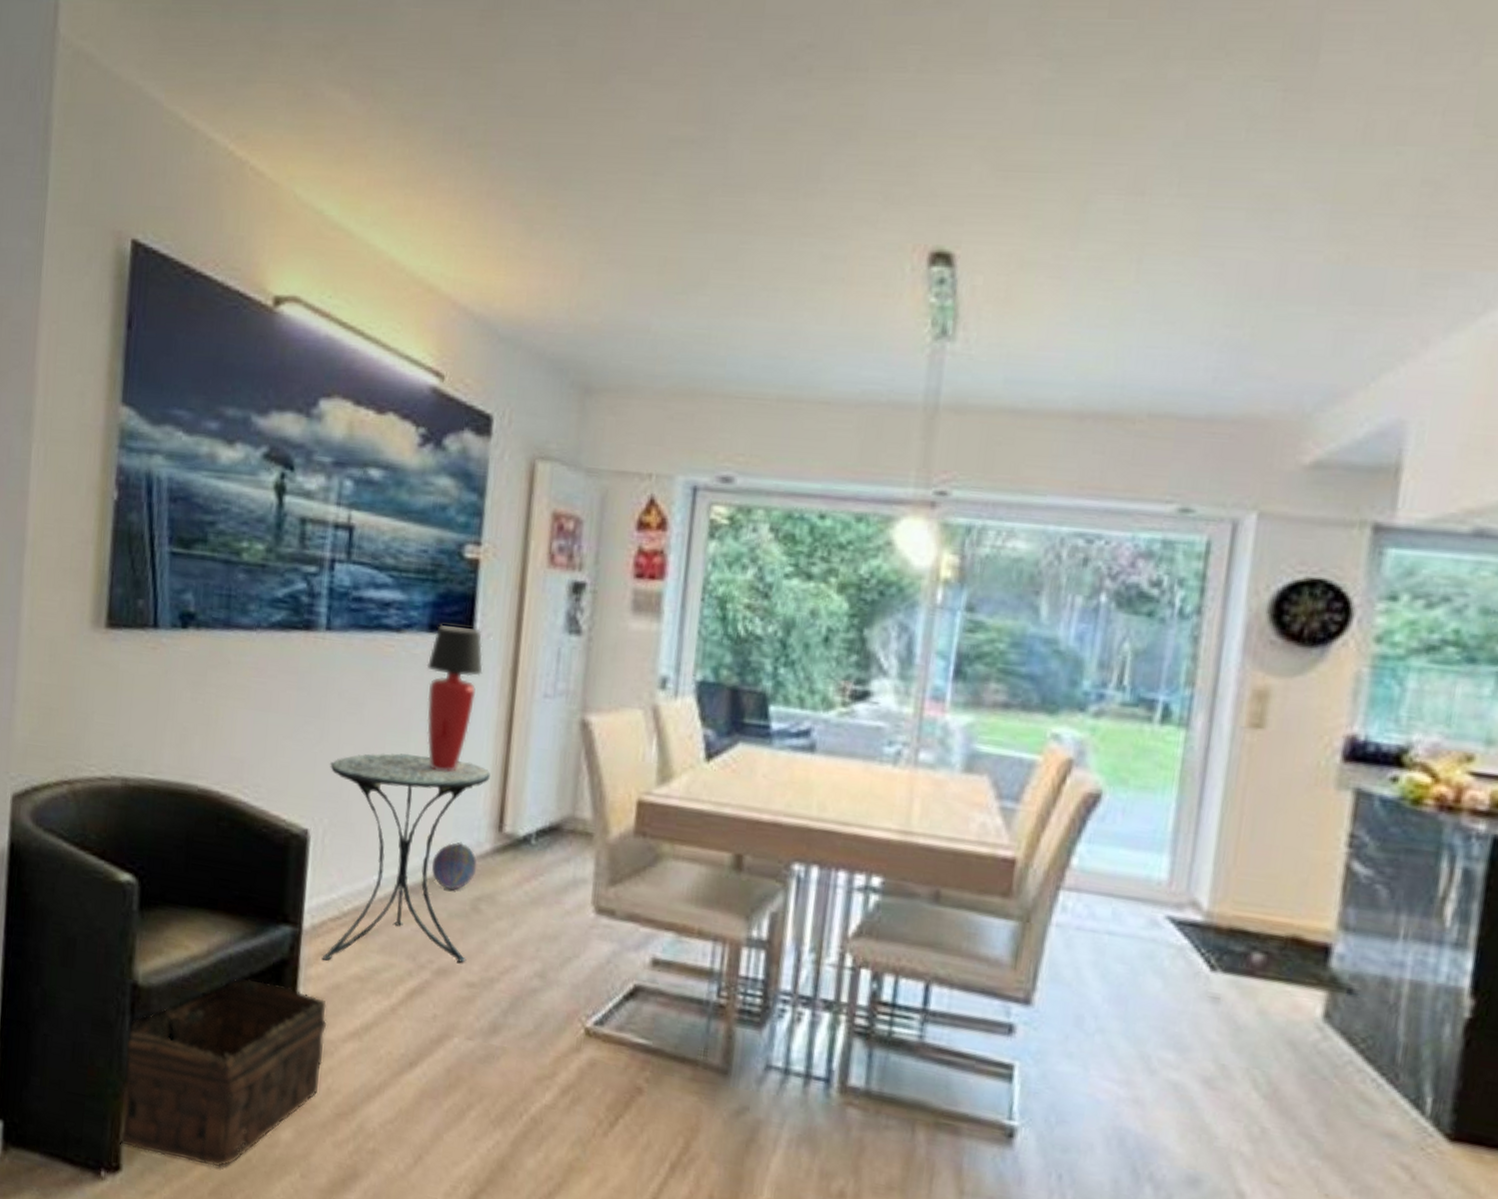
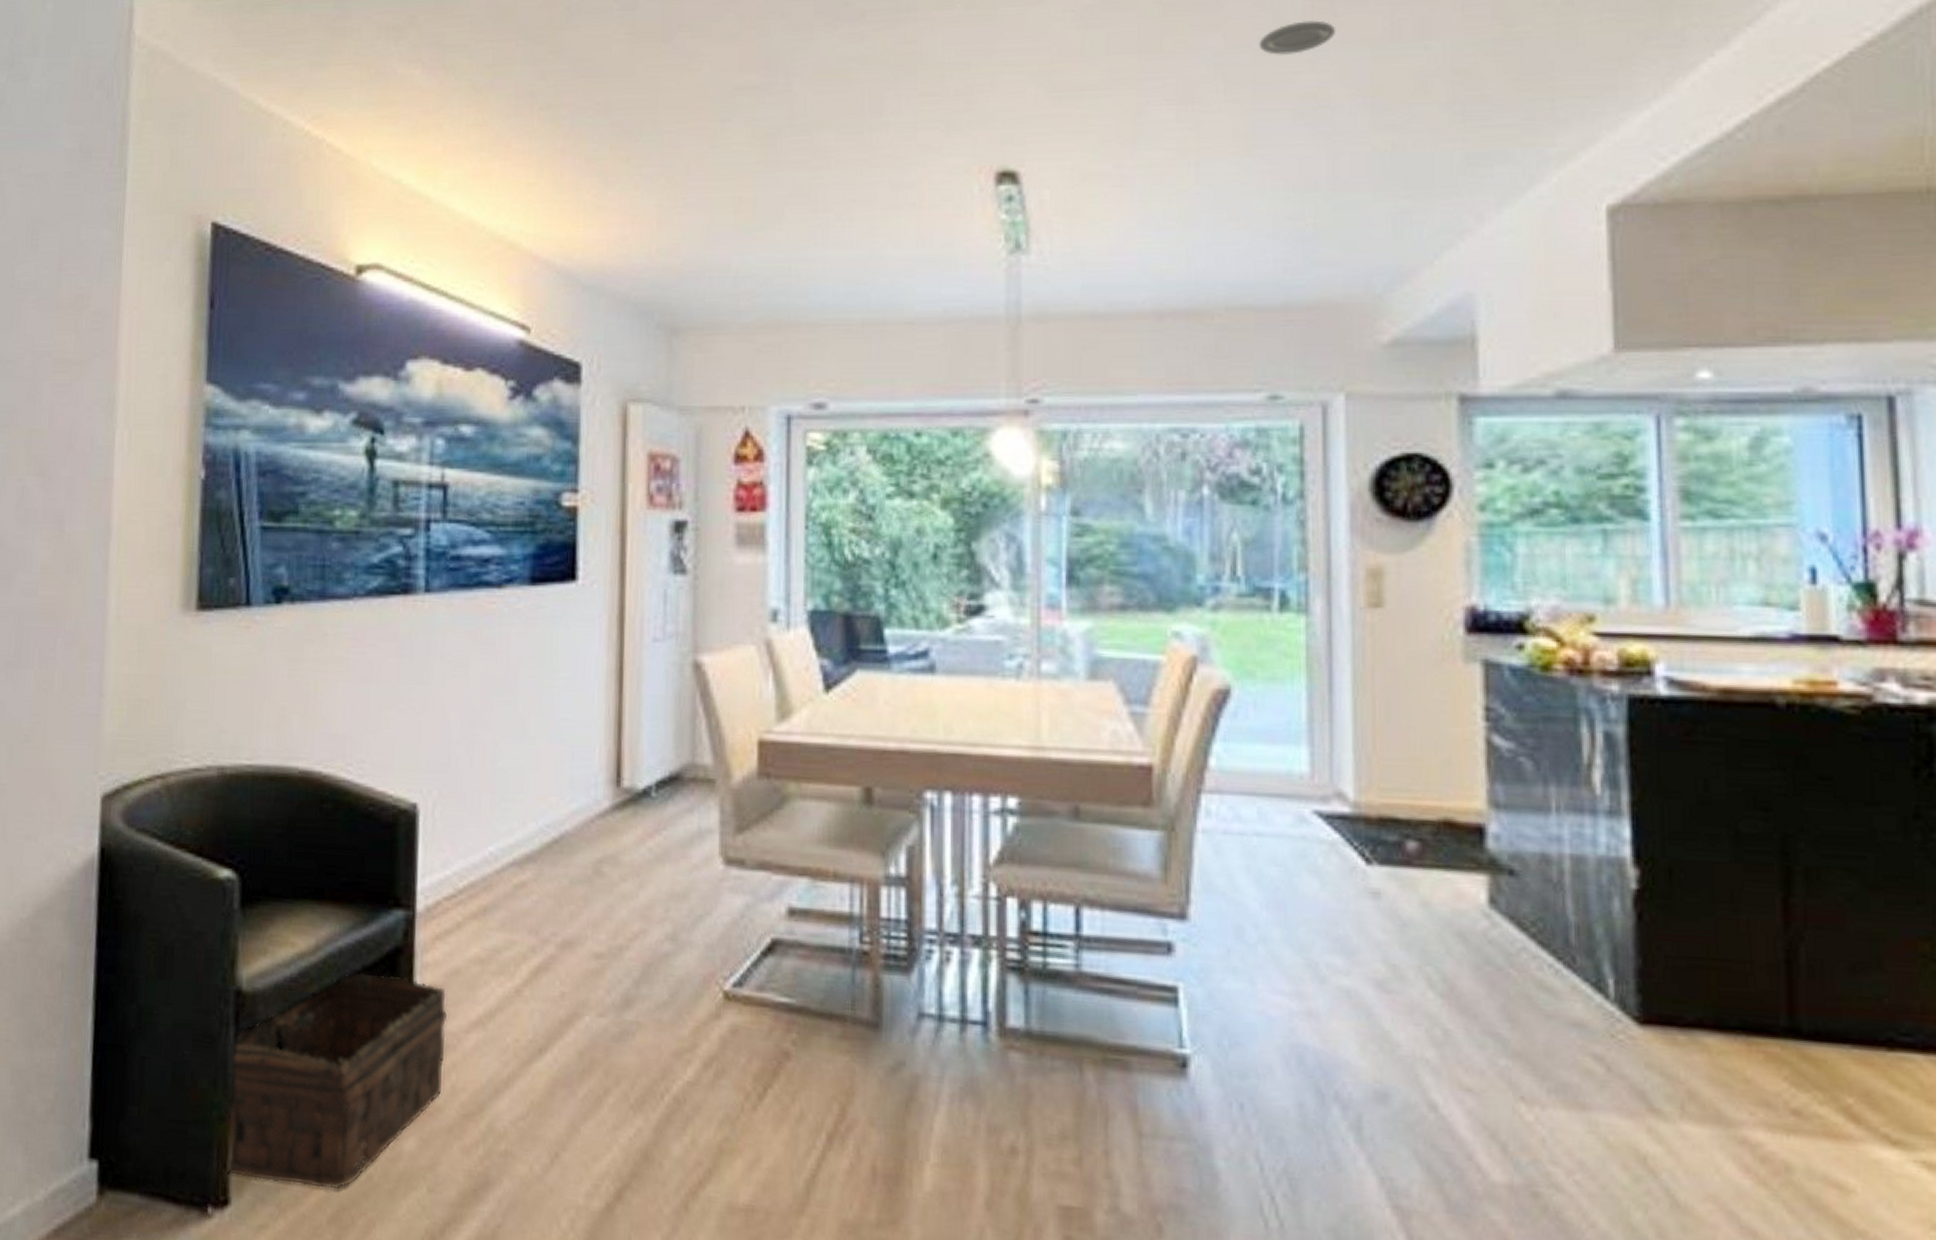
side table: present [322,753,490,963] -> none [436,713,604,944]
table lamp: present [426,624,483,772] -> none [530,575,589,728]
decorative ball: present [431,842,477,890] -> none [548,801,597,853]
recessed light: none [1221,114,1306,150] -> present [1258,20,1337,55]

